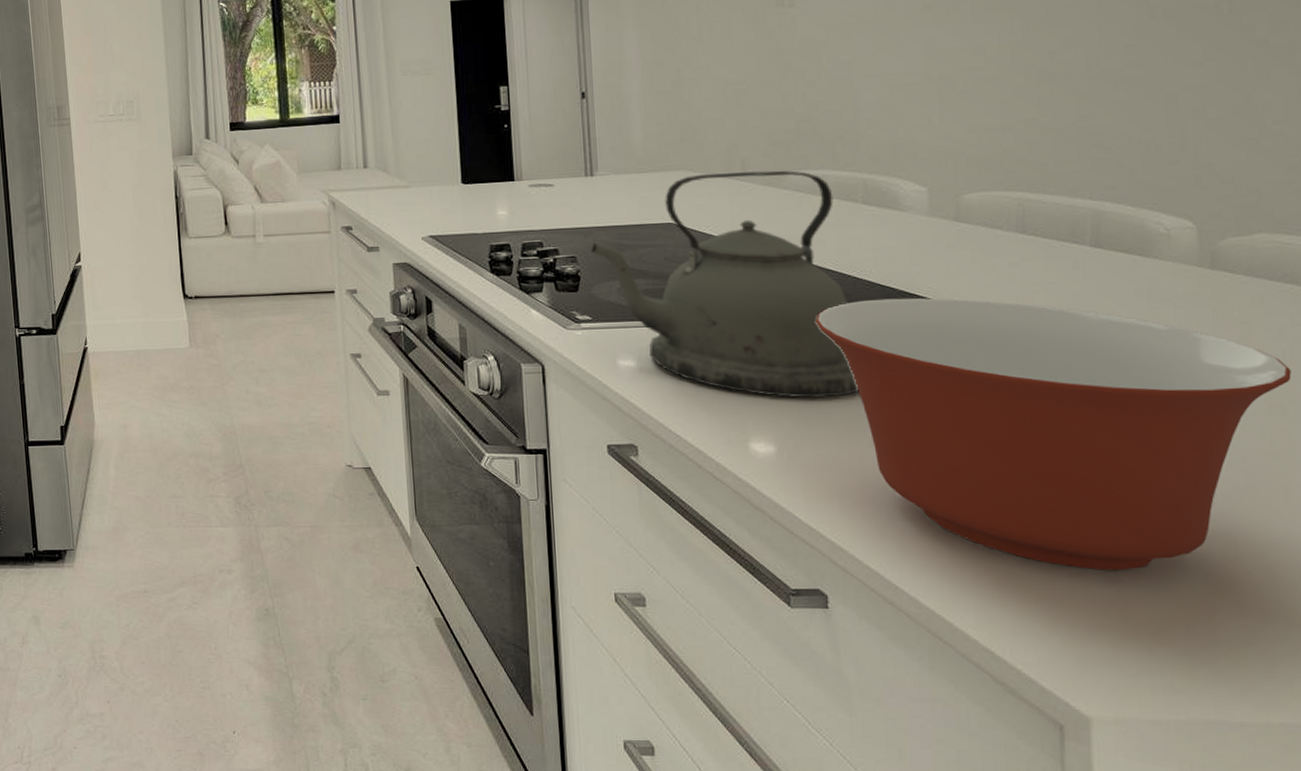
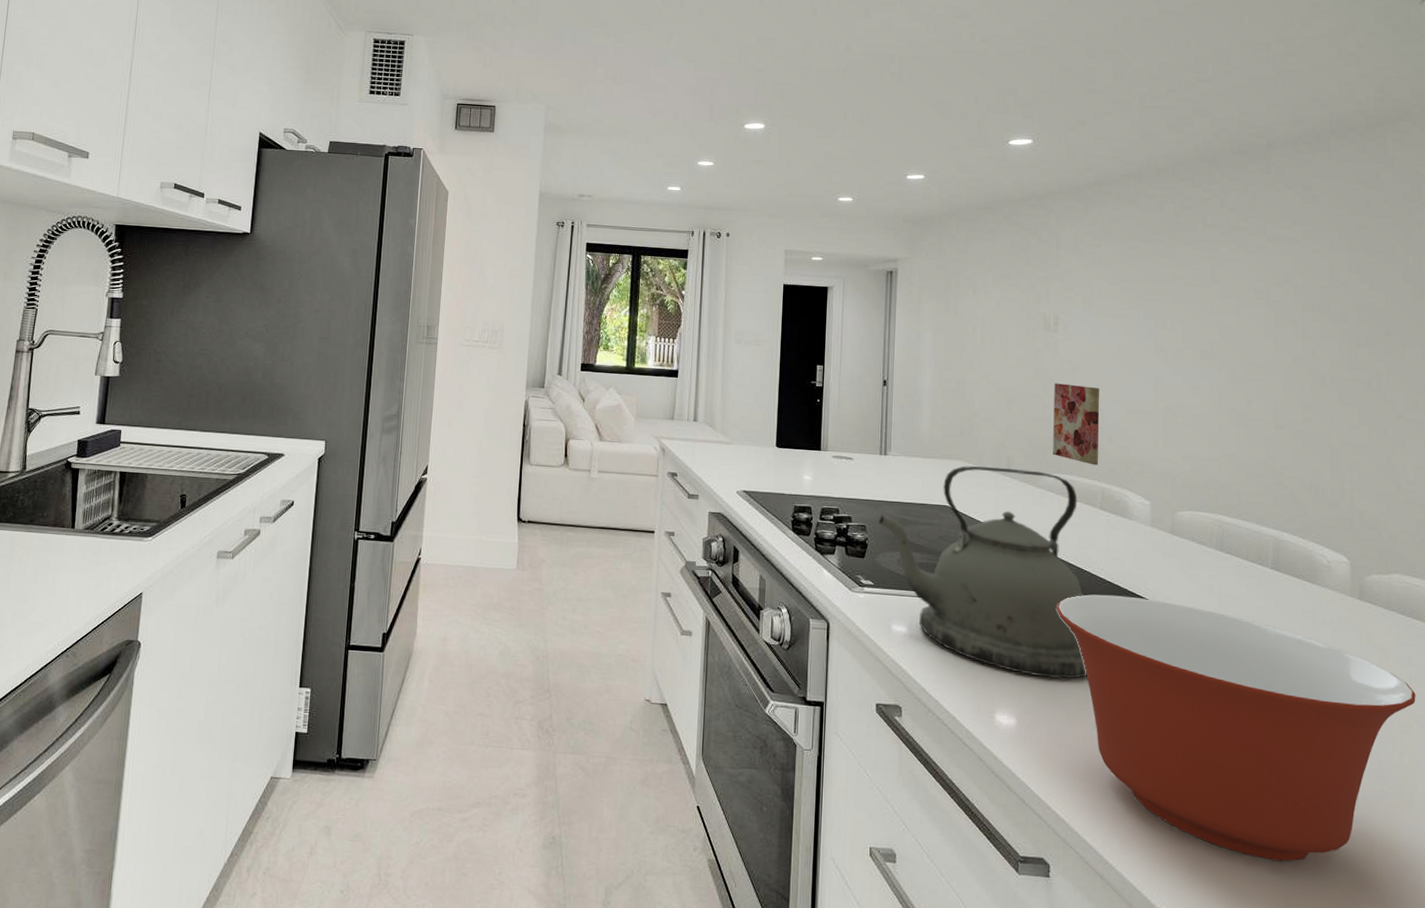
wall art: none [794,64,856,155] -> present [1053,383,1100,466]

